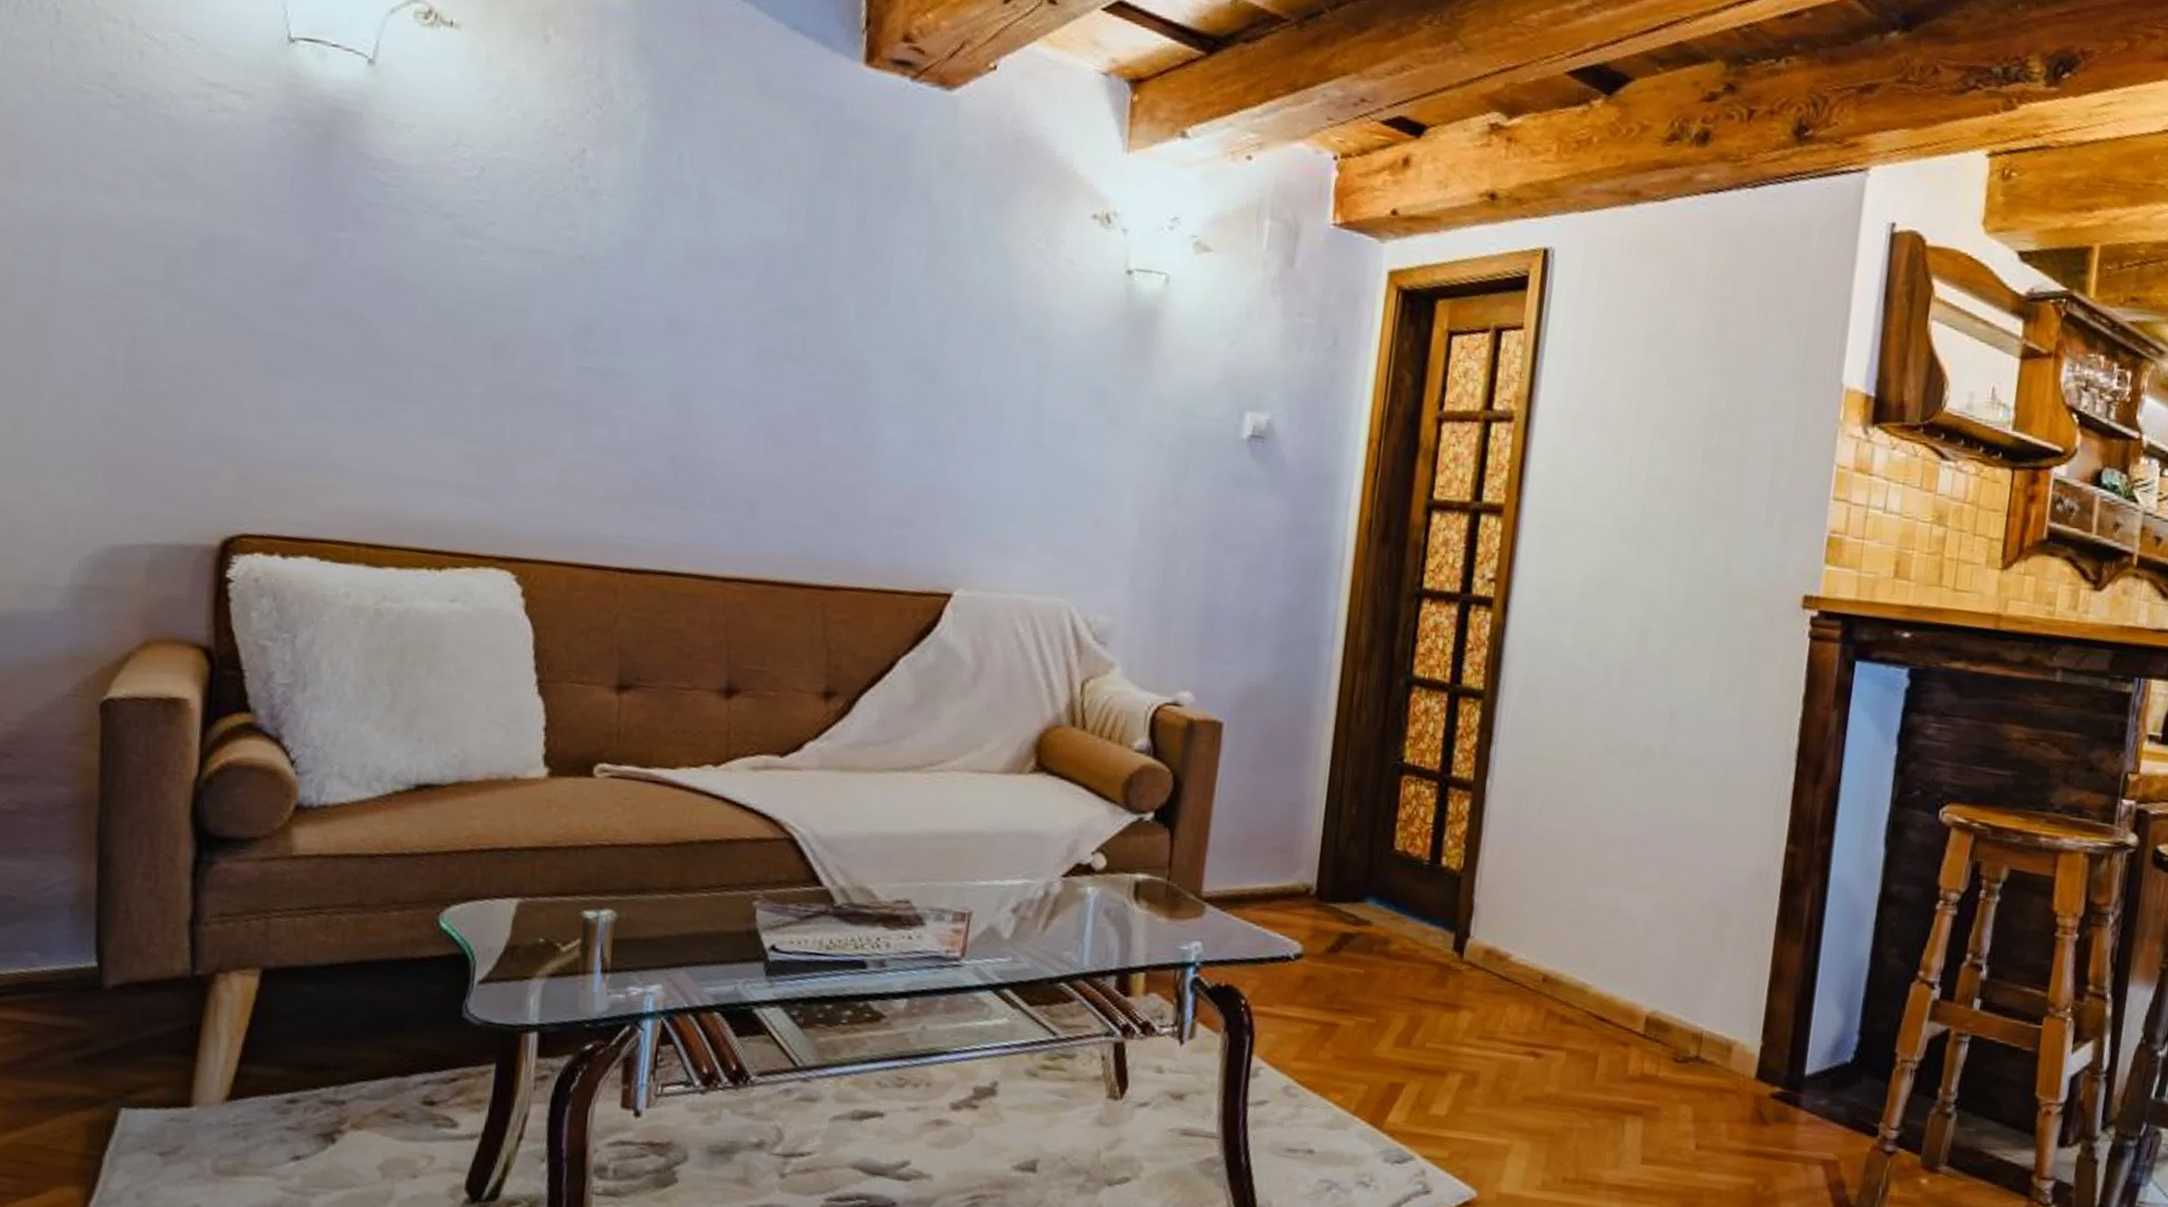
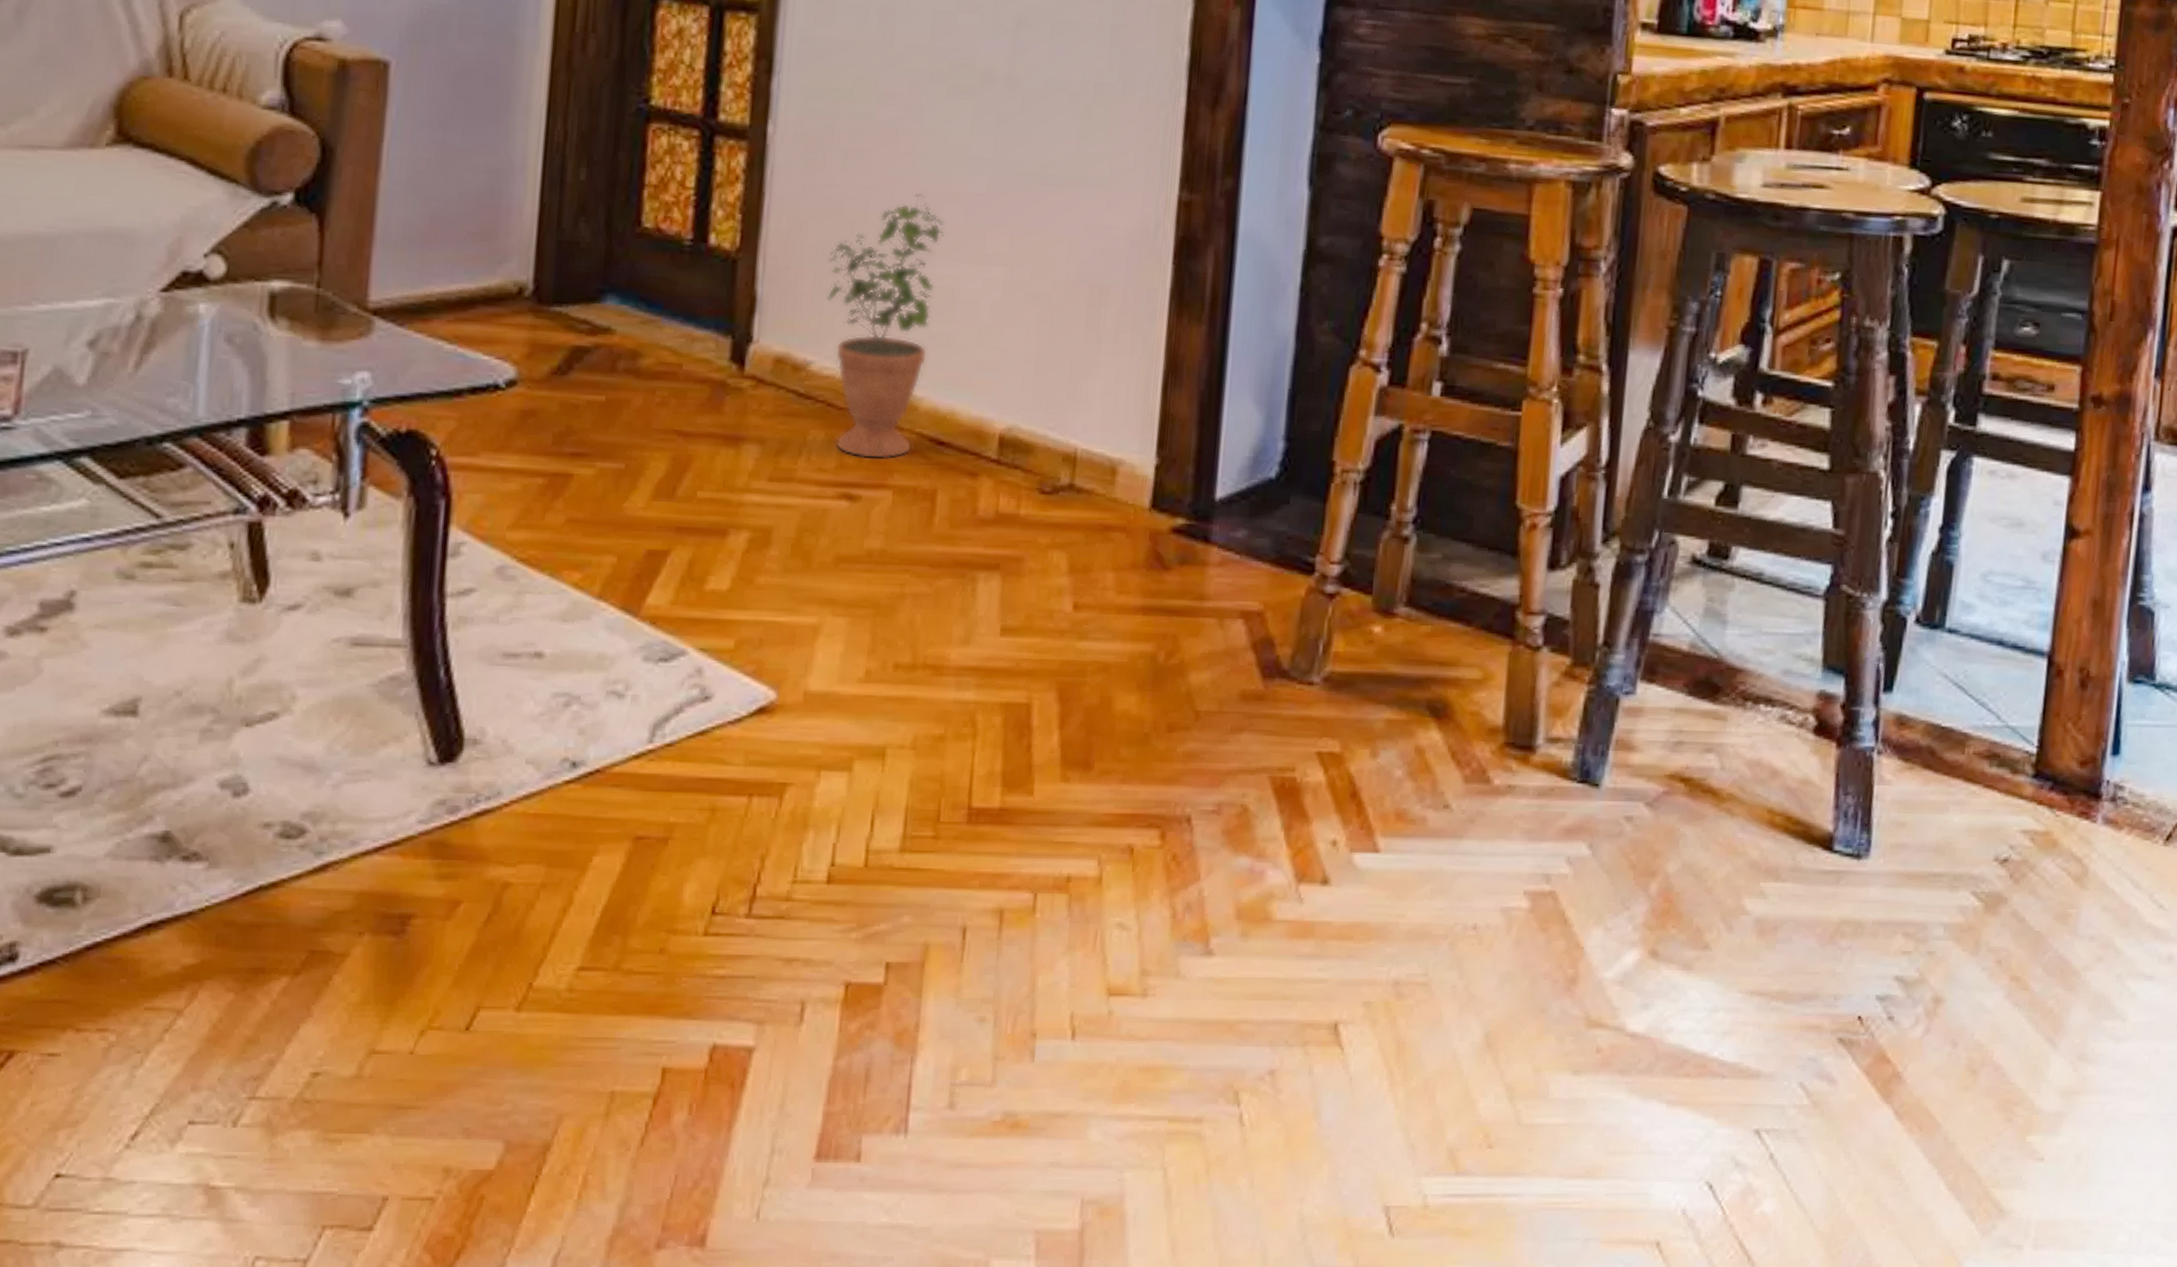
potted plant: none [1524,836,1611,1029] -> present [827,194,944,460]

